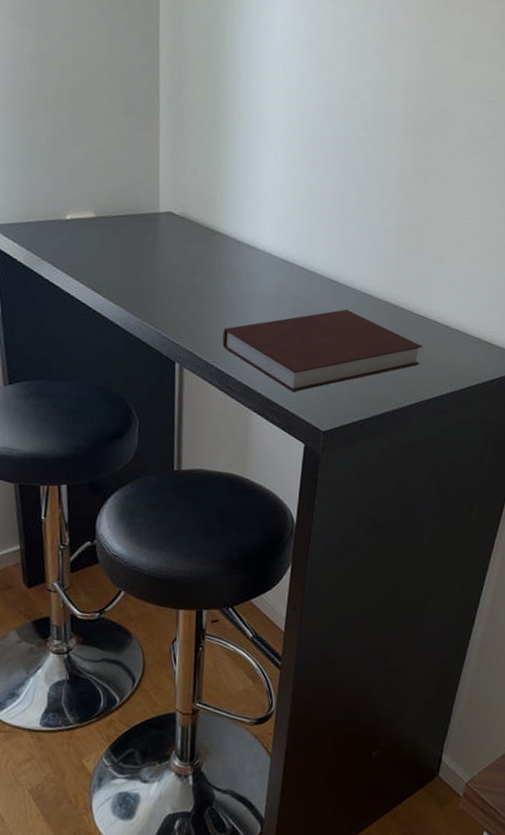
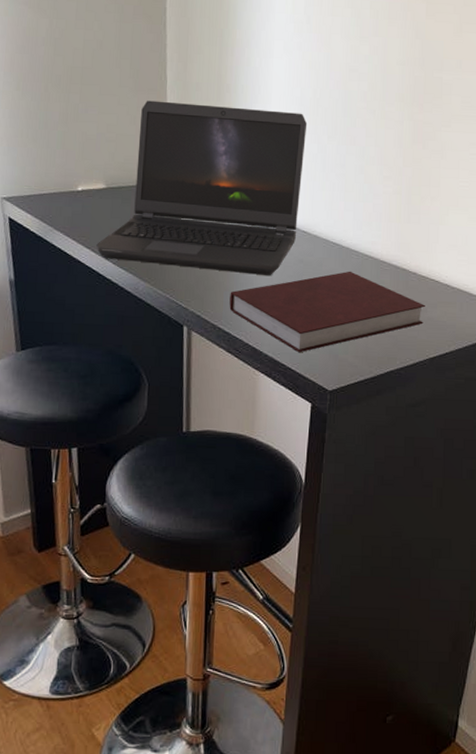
laptop computer: none [86,124,306,313] -> present [96,100,308,276]

